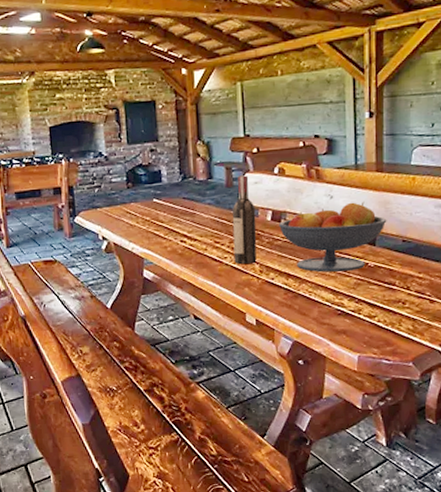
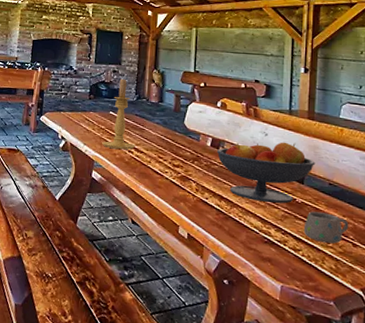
candle holder: none [149,157,188,241] -> present [102,78,135,150]
wine bottle: present [232,175,257,265] -> none [174,104,198,182]
mug: none [378,272,425,305] -> present [303,211,349,244]

